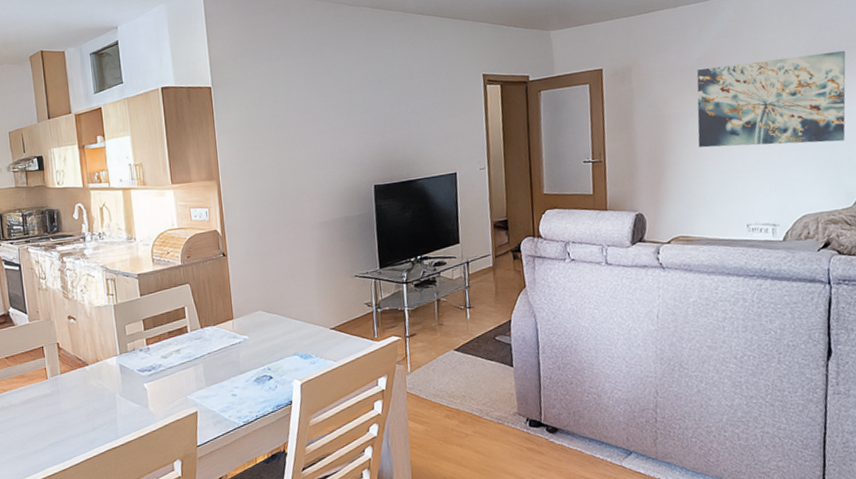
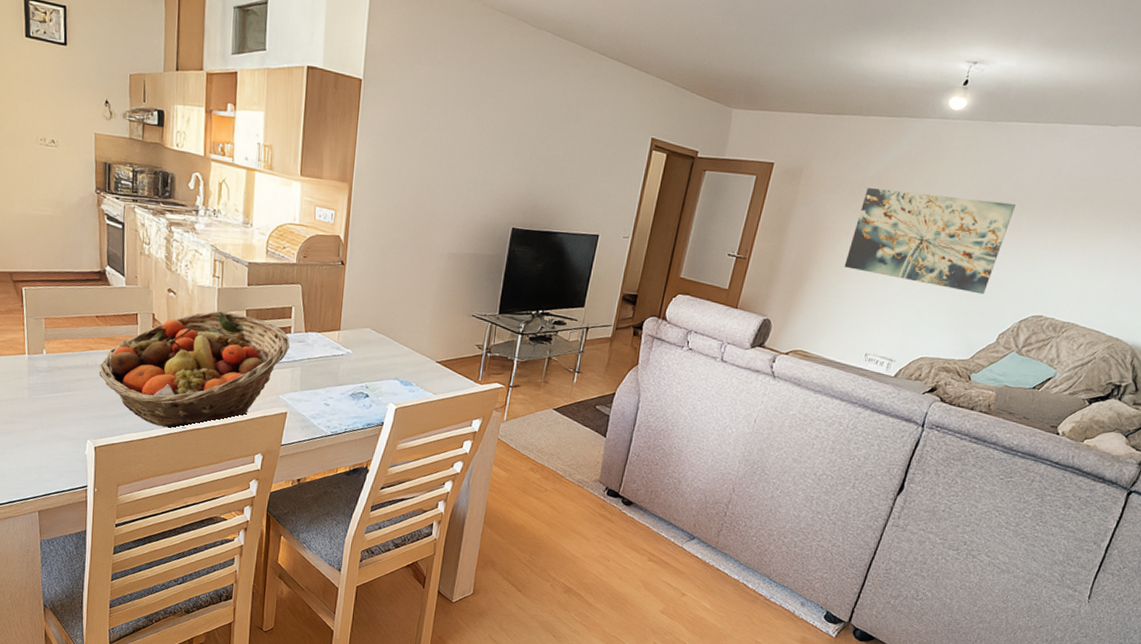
fruit basket: none [14,325,189,453] -> present [99,311,290,429]

